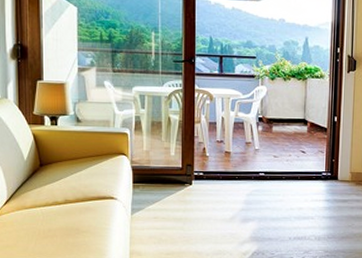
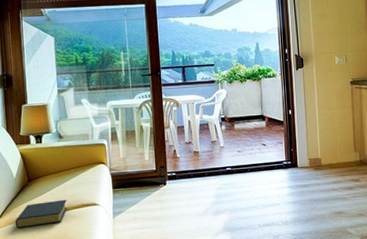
hardback book: none [24,189,82,216] -> present [16,199,67,228]

